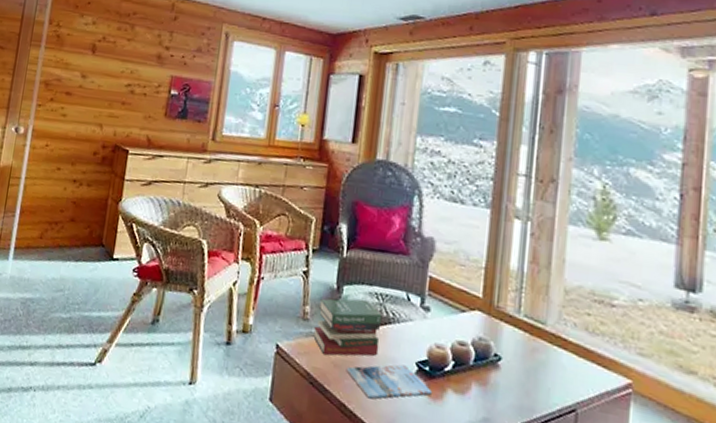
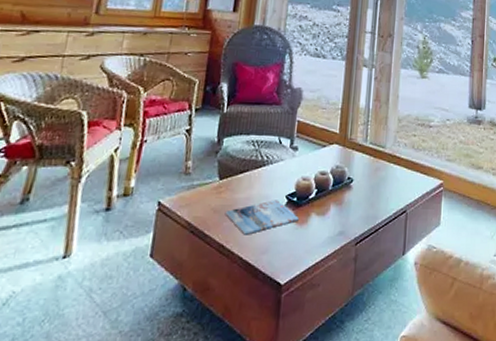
books: present [313,298,383,356] -> none [194,148,258,204]

